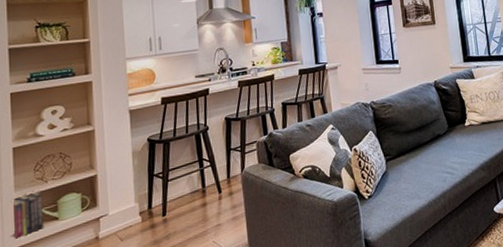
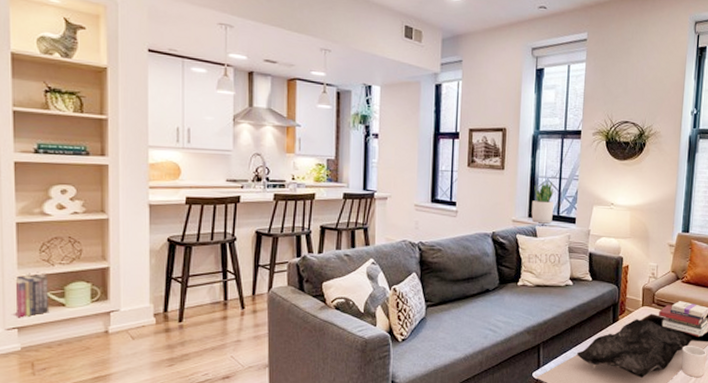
planter: none [464,26,486,67] -> present [531,181,554,224]

